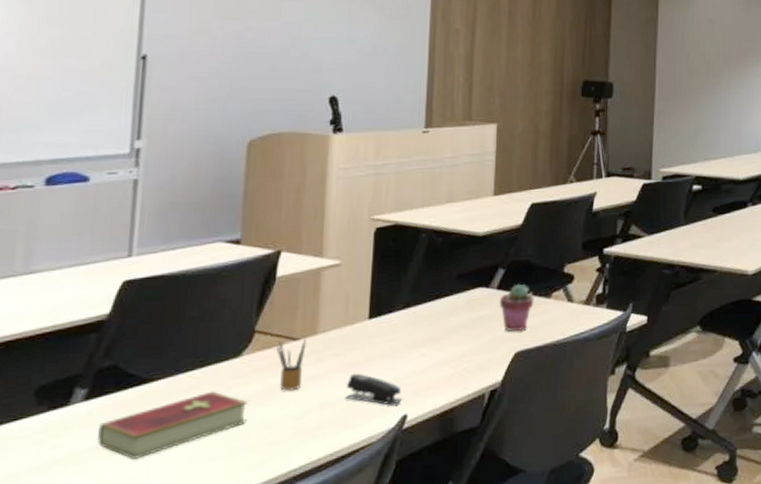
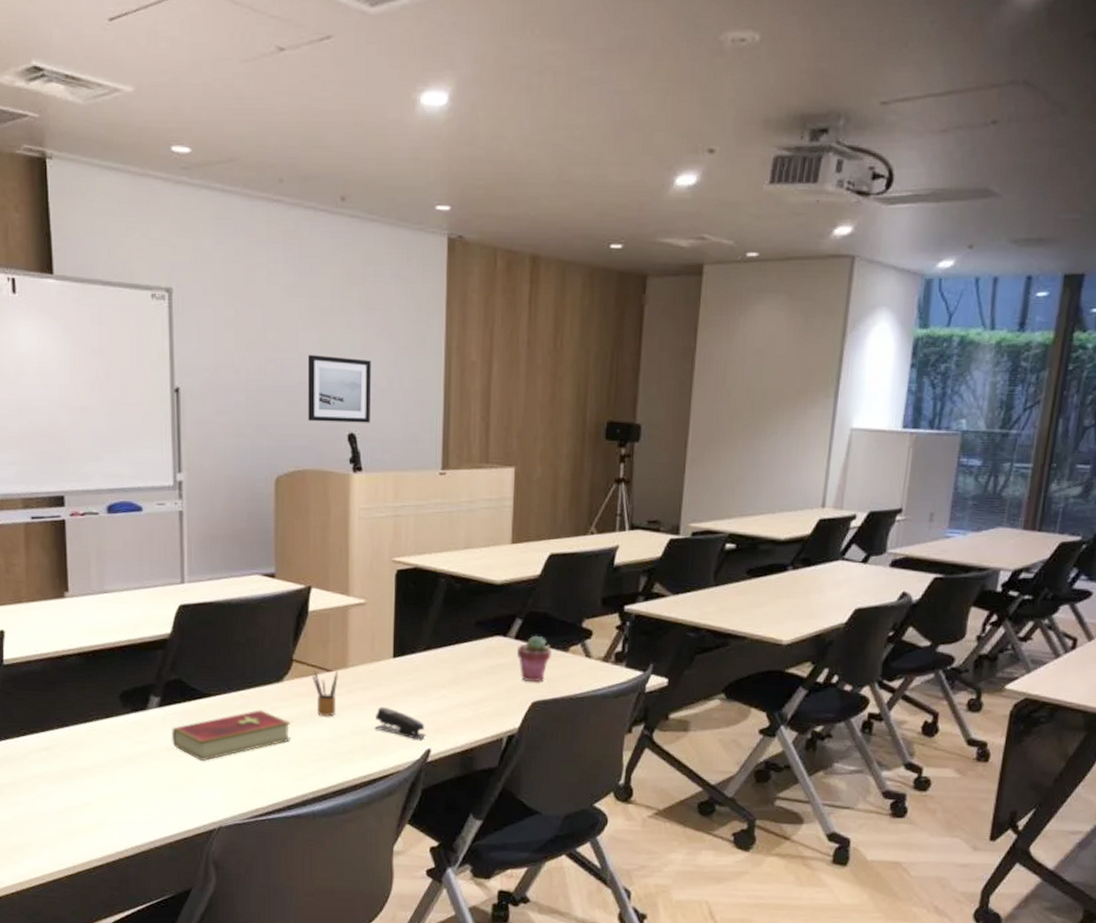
wall art: none [288,23,356,86] -> present [307,354,371,423]

